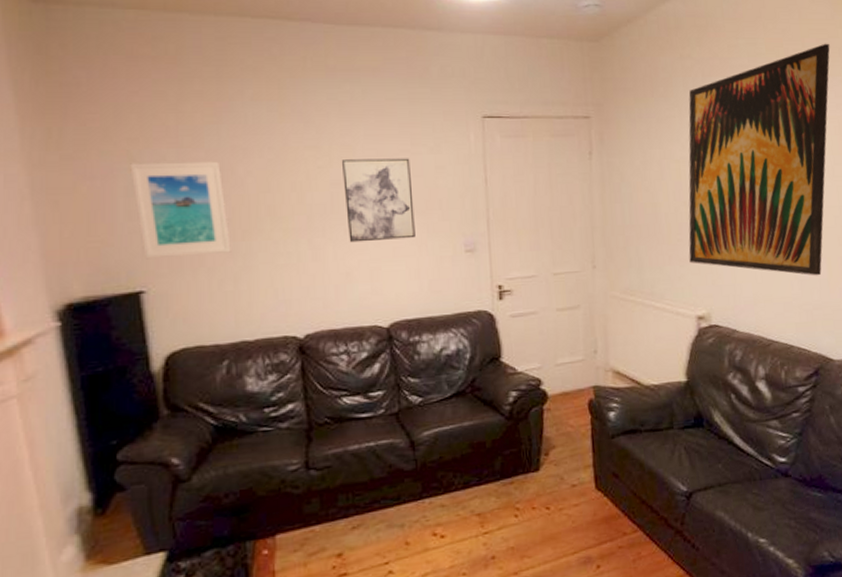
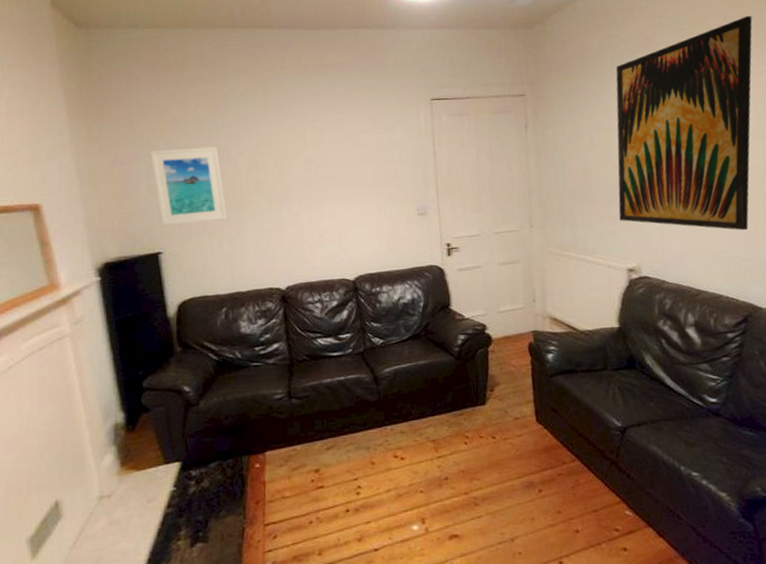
wall art: present [342,158,415,243] -> none [314,137,376,210]

